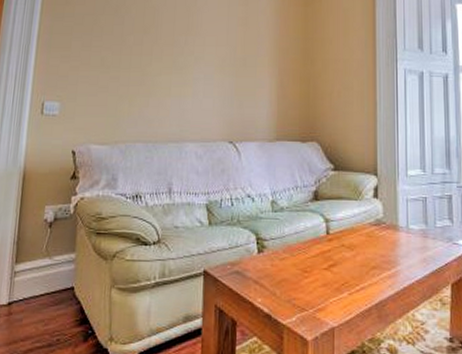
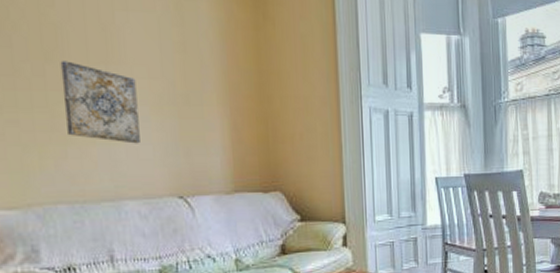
wall art: none [151,33,206,97] -> present [60,61,140,144]

